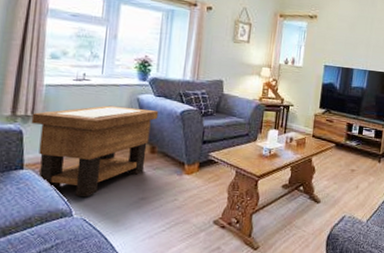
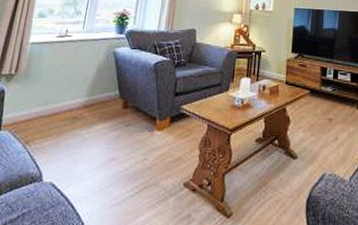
side table: present [31,105,159,198] -> none [13,60,134,159]

